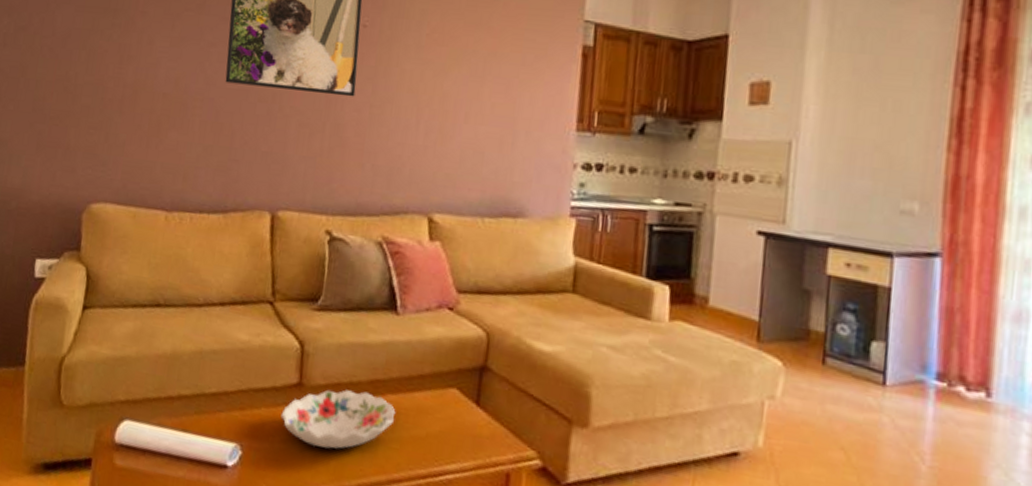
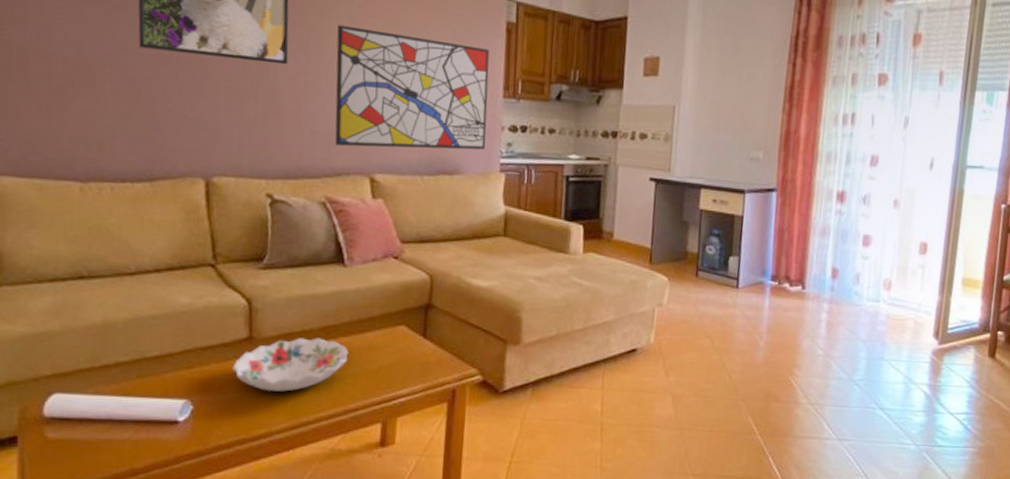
wall art: none [395,55,563,191] -> present [334,25,490,150]

